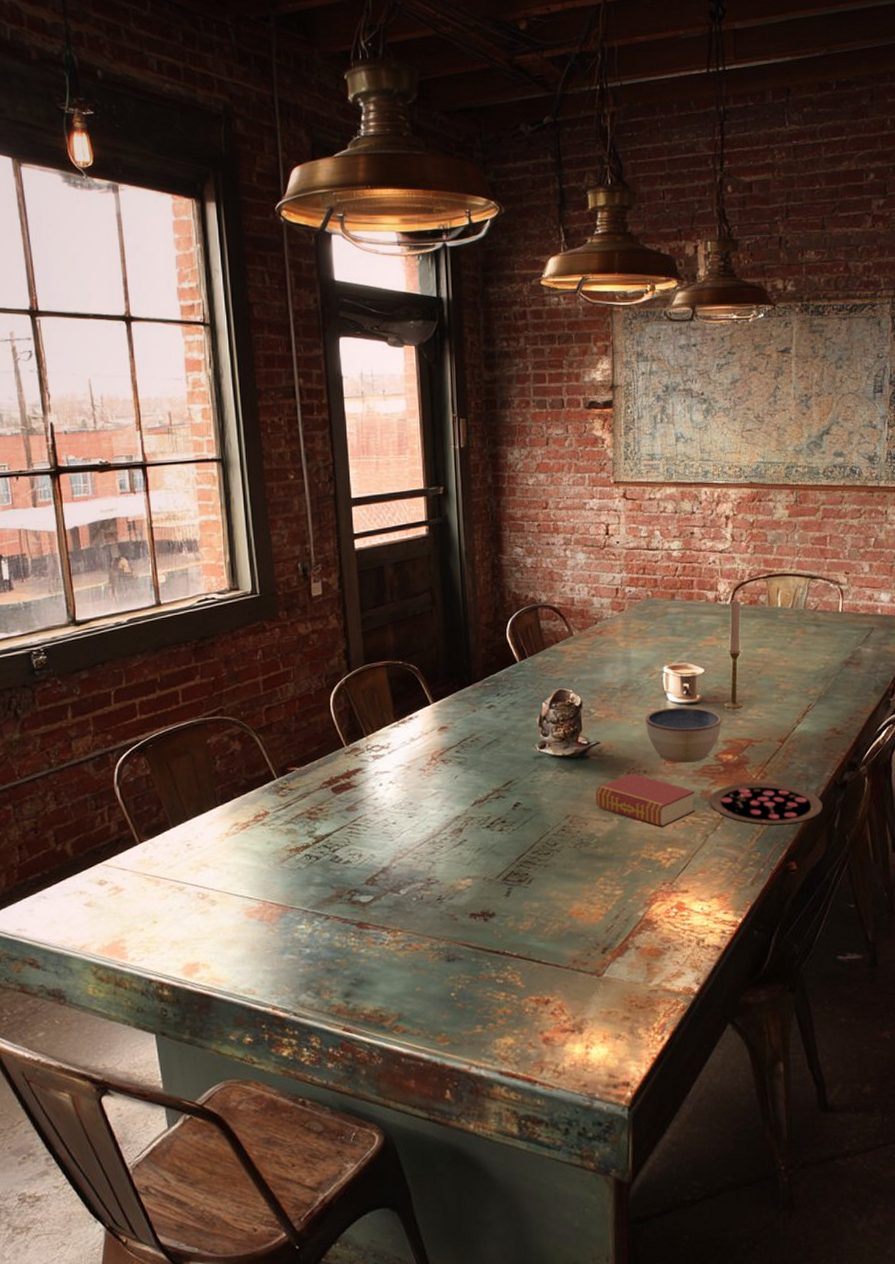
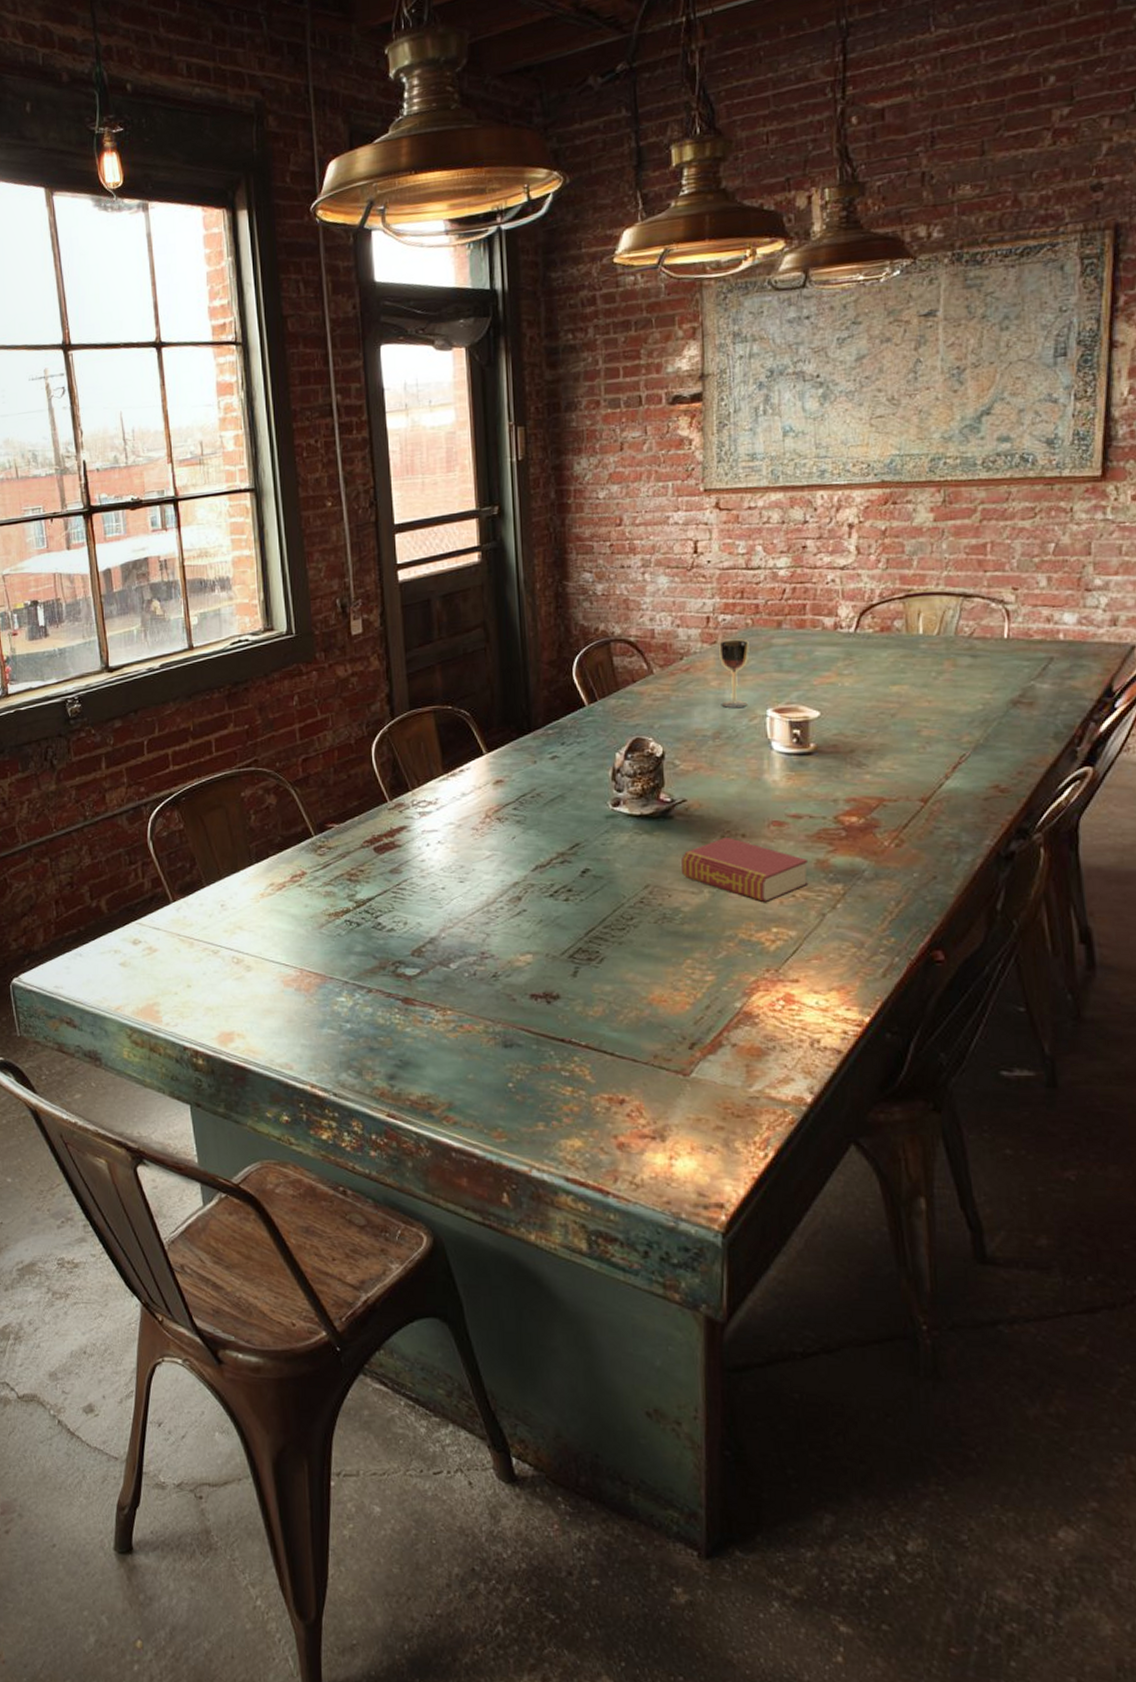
wineglass: none [627,608,649,665] -> present [720,639,748,708]
bowl: present [645,707,723,763] -> none [744,758,844,826]
pizza: present [709,782,823,825] -> none [826,850,980,905]
candlestick: present [724,599,744,708] -> none [846,625,873,760]

